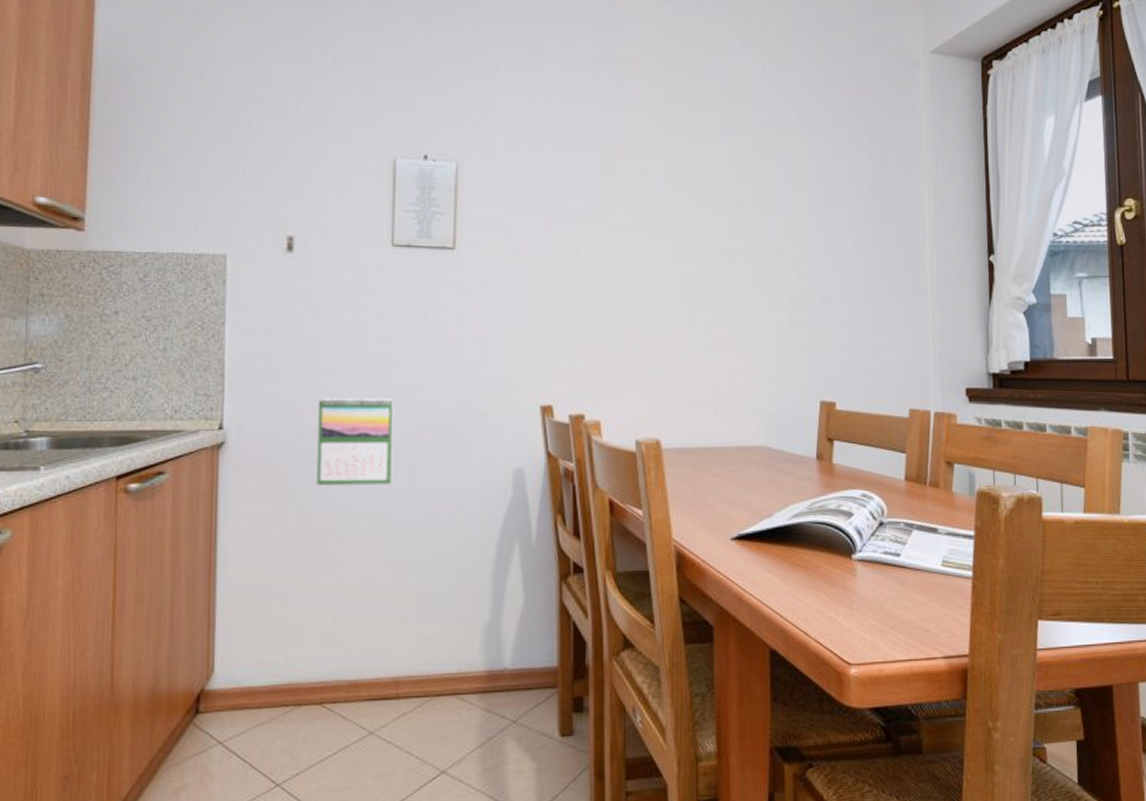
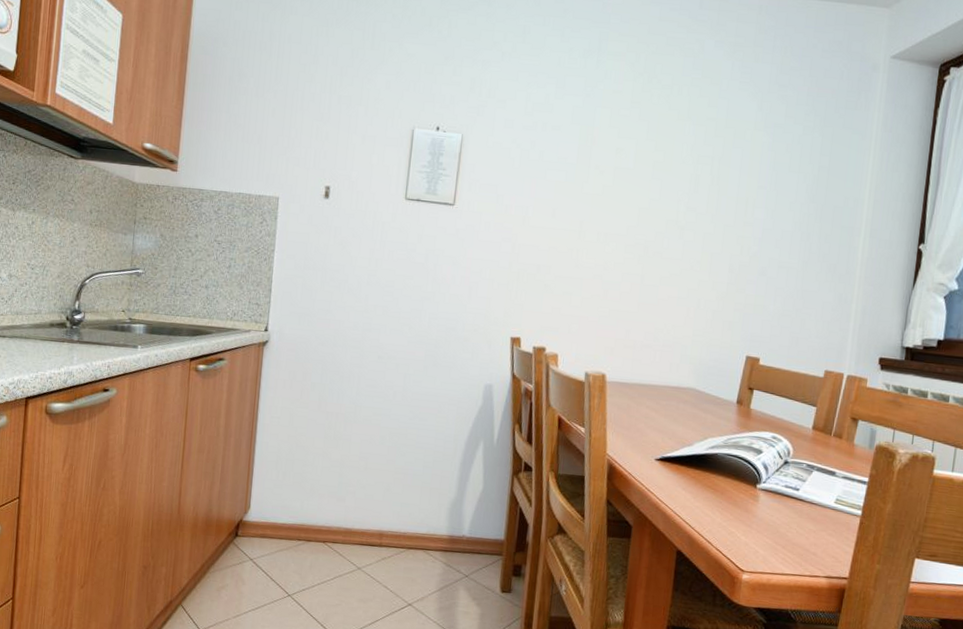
calendar: present [316,396,394,485] -> none [333,314,396,386]

